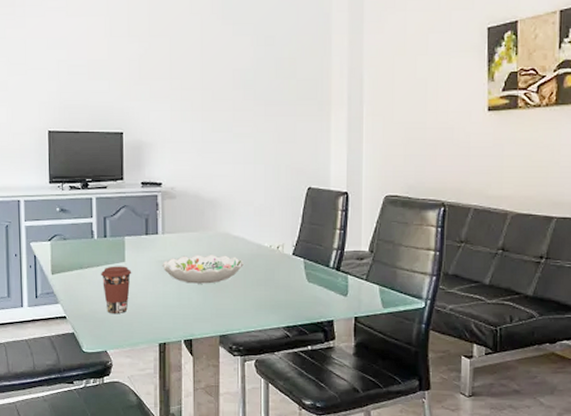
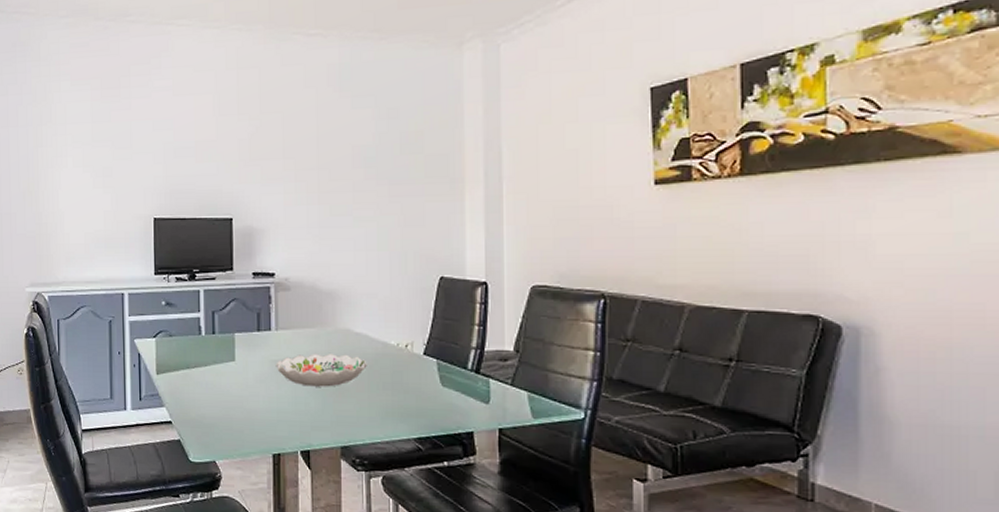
coffee cup: present [101,266,132,313] -> none [209,365,243,419]

